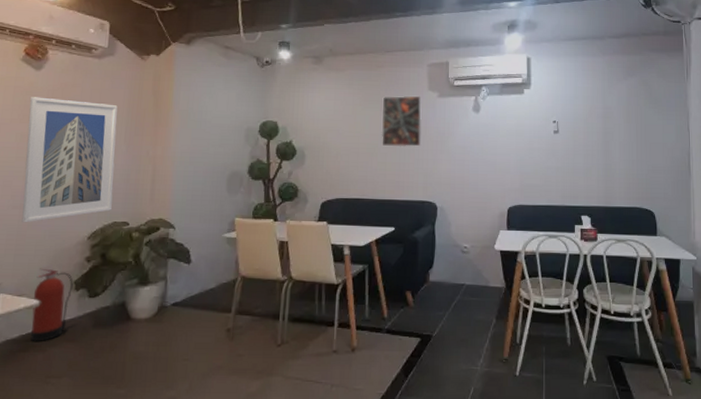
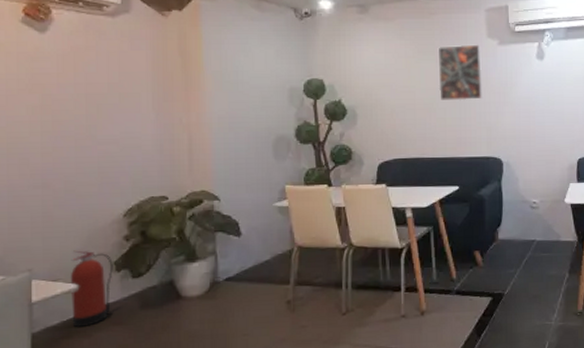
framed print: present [21,97,118,223] -> none [38,63,146,204]

